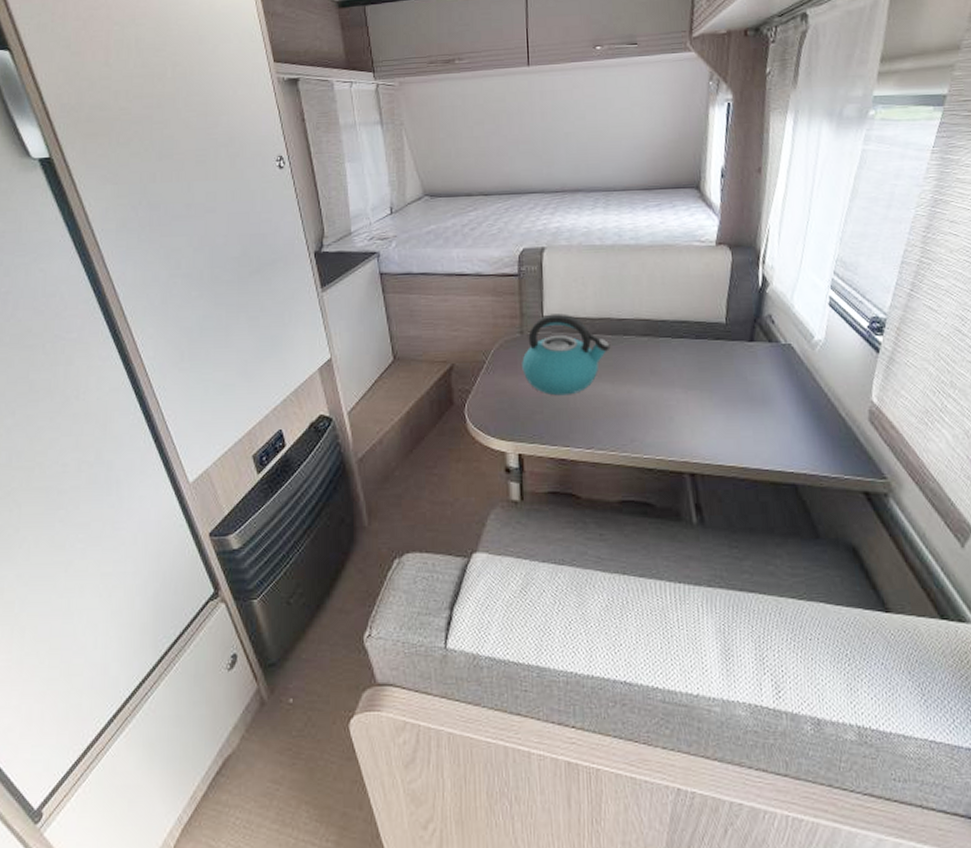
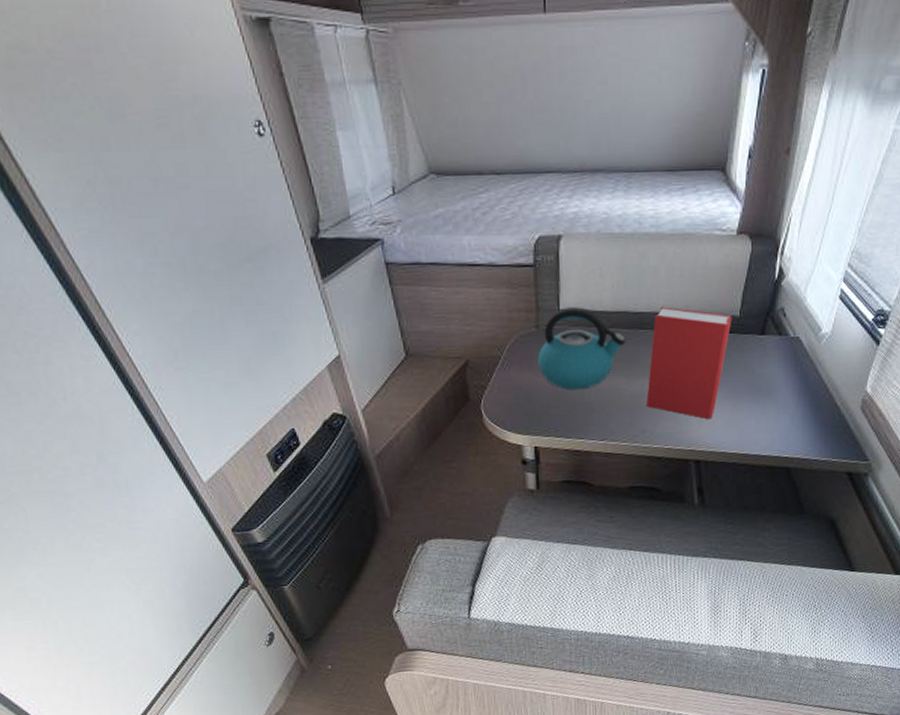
book: none [634,313,719,429] -> present [646,306,732,420]

